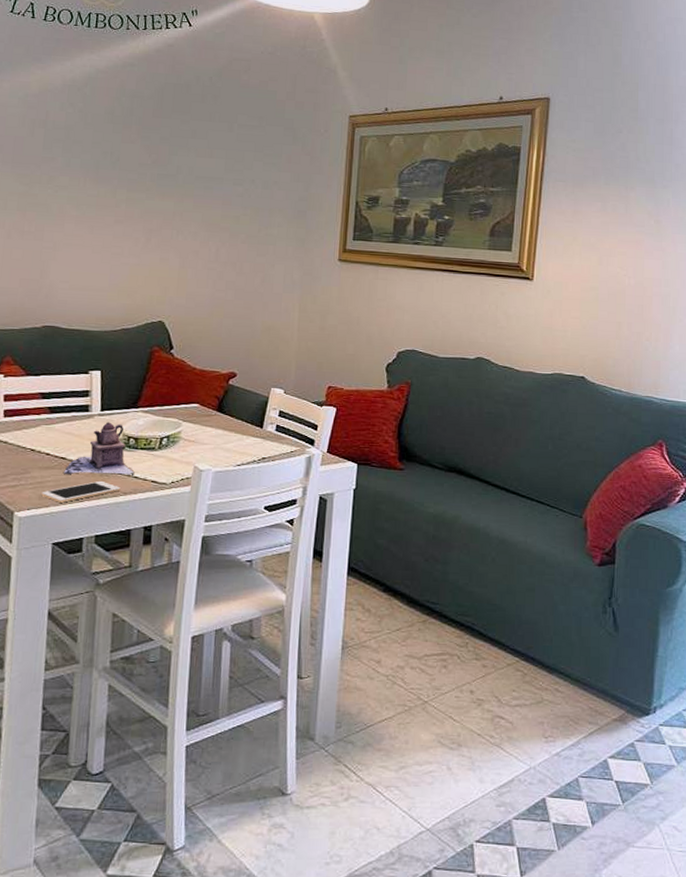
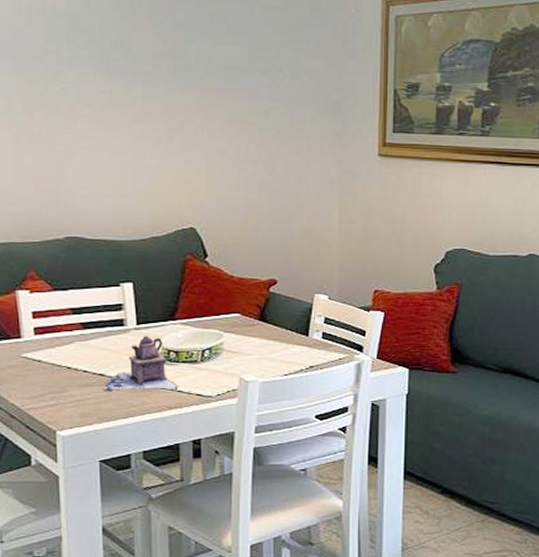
cell phone: present [41,481,121,503] -> none [83,397,165,420]

